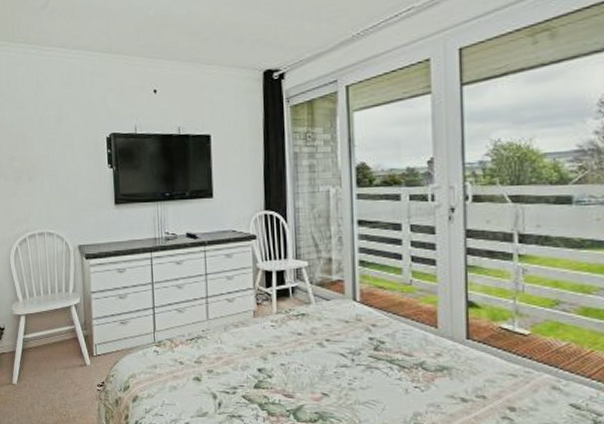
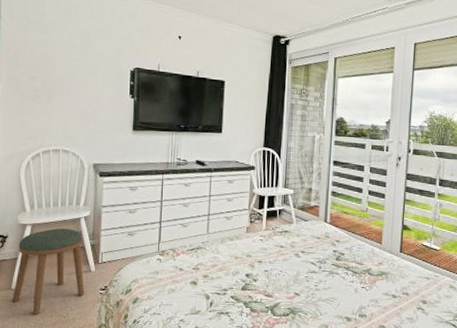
stool: none [14,317,83,411] -> present [12,228,85,314]

